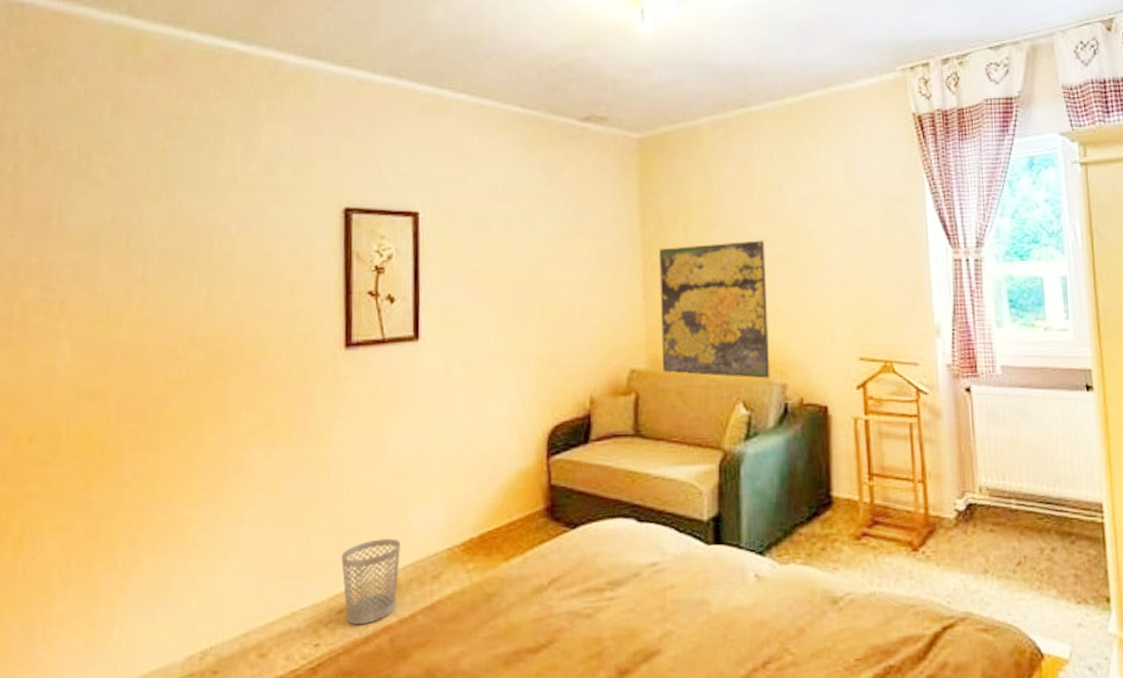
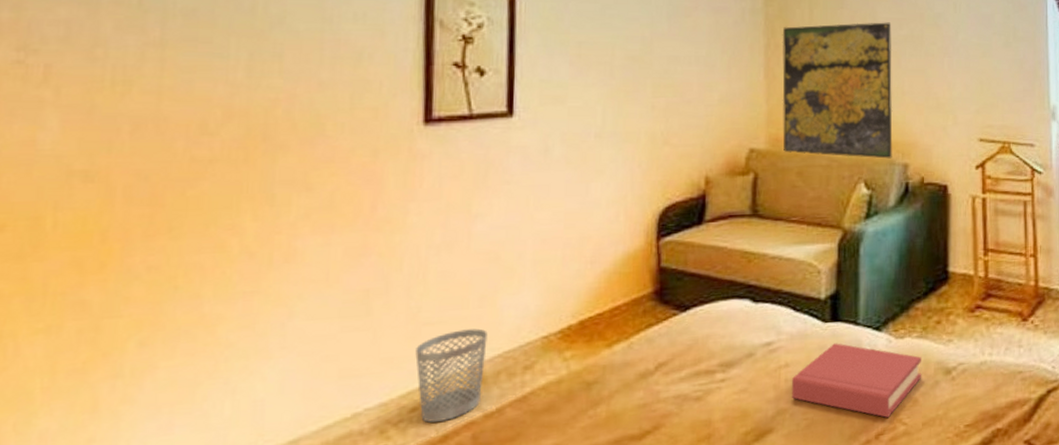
hardback book: none [677,566,808,647] -> present [791,343,922,418]

